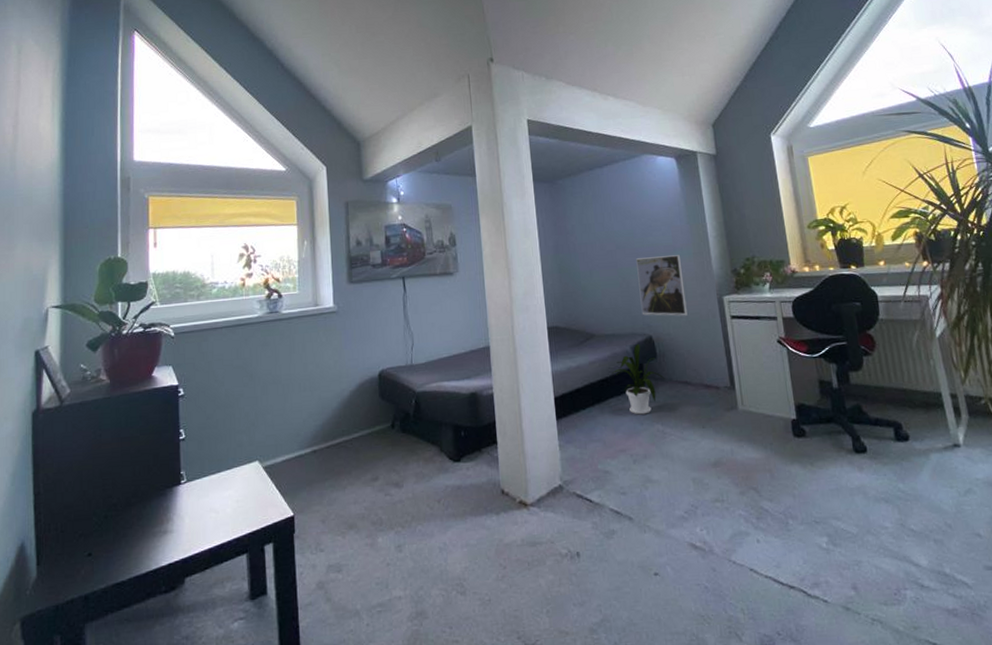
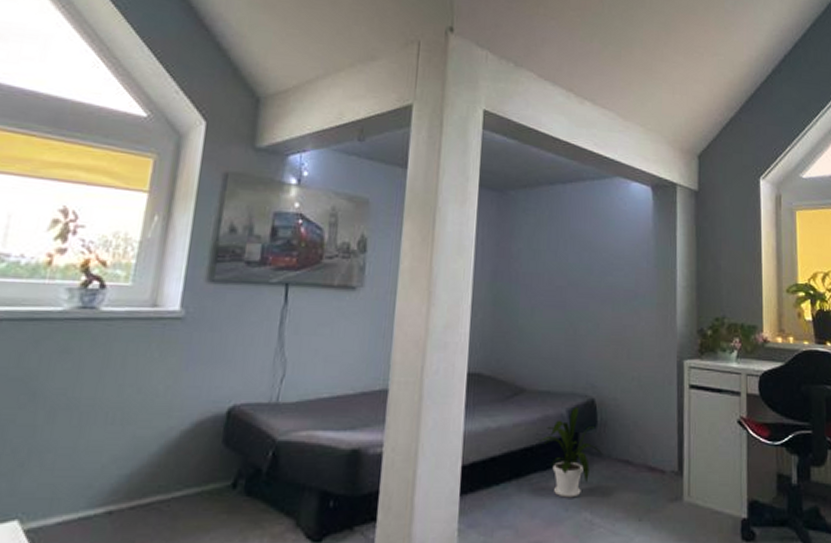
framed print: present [636,255,688,317] -> none [586,300,642,379]

